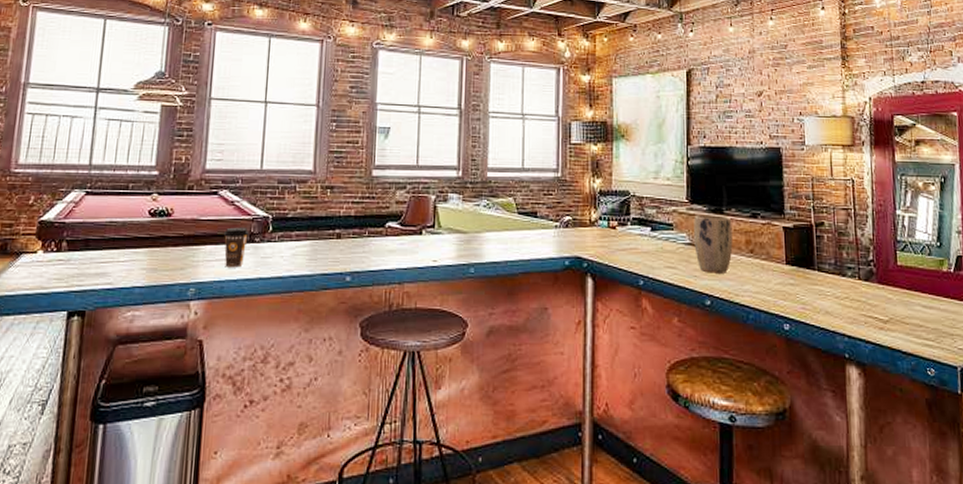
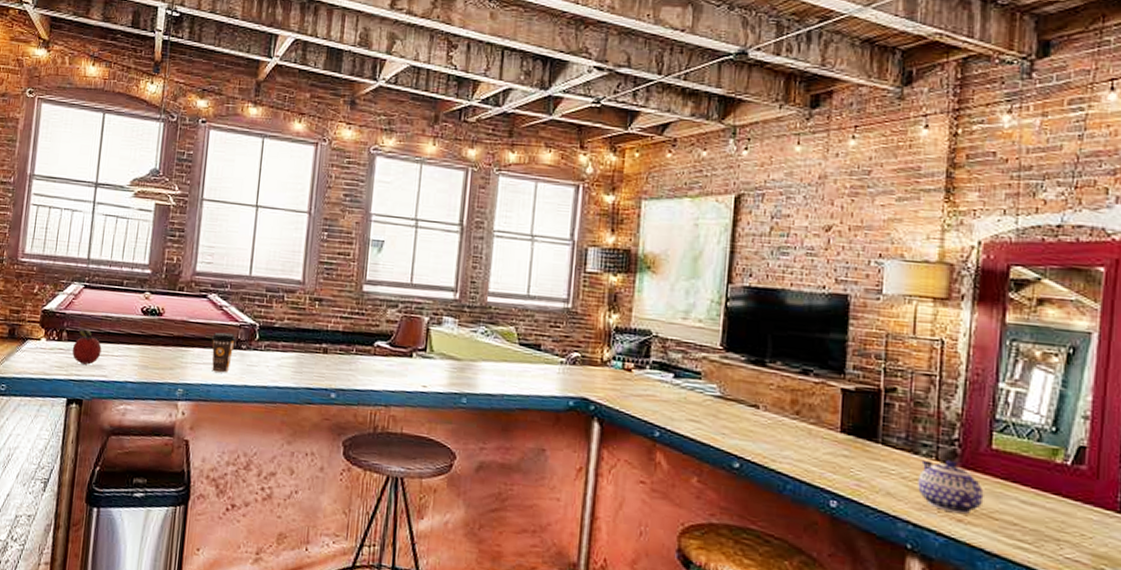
fruit: none [72,237,106,274] -> present [72,329,102,365]
plant pot: present [694,215,733,273] -> none [725,364,776,435]
teapot: none [847,278,897,323] -> present [918,459,984,515]

